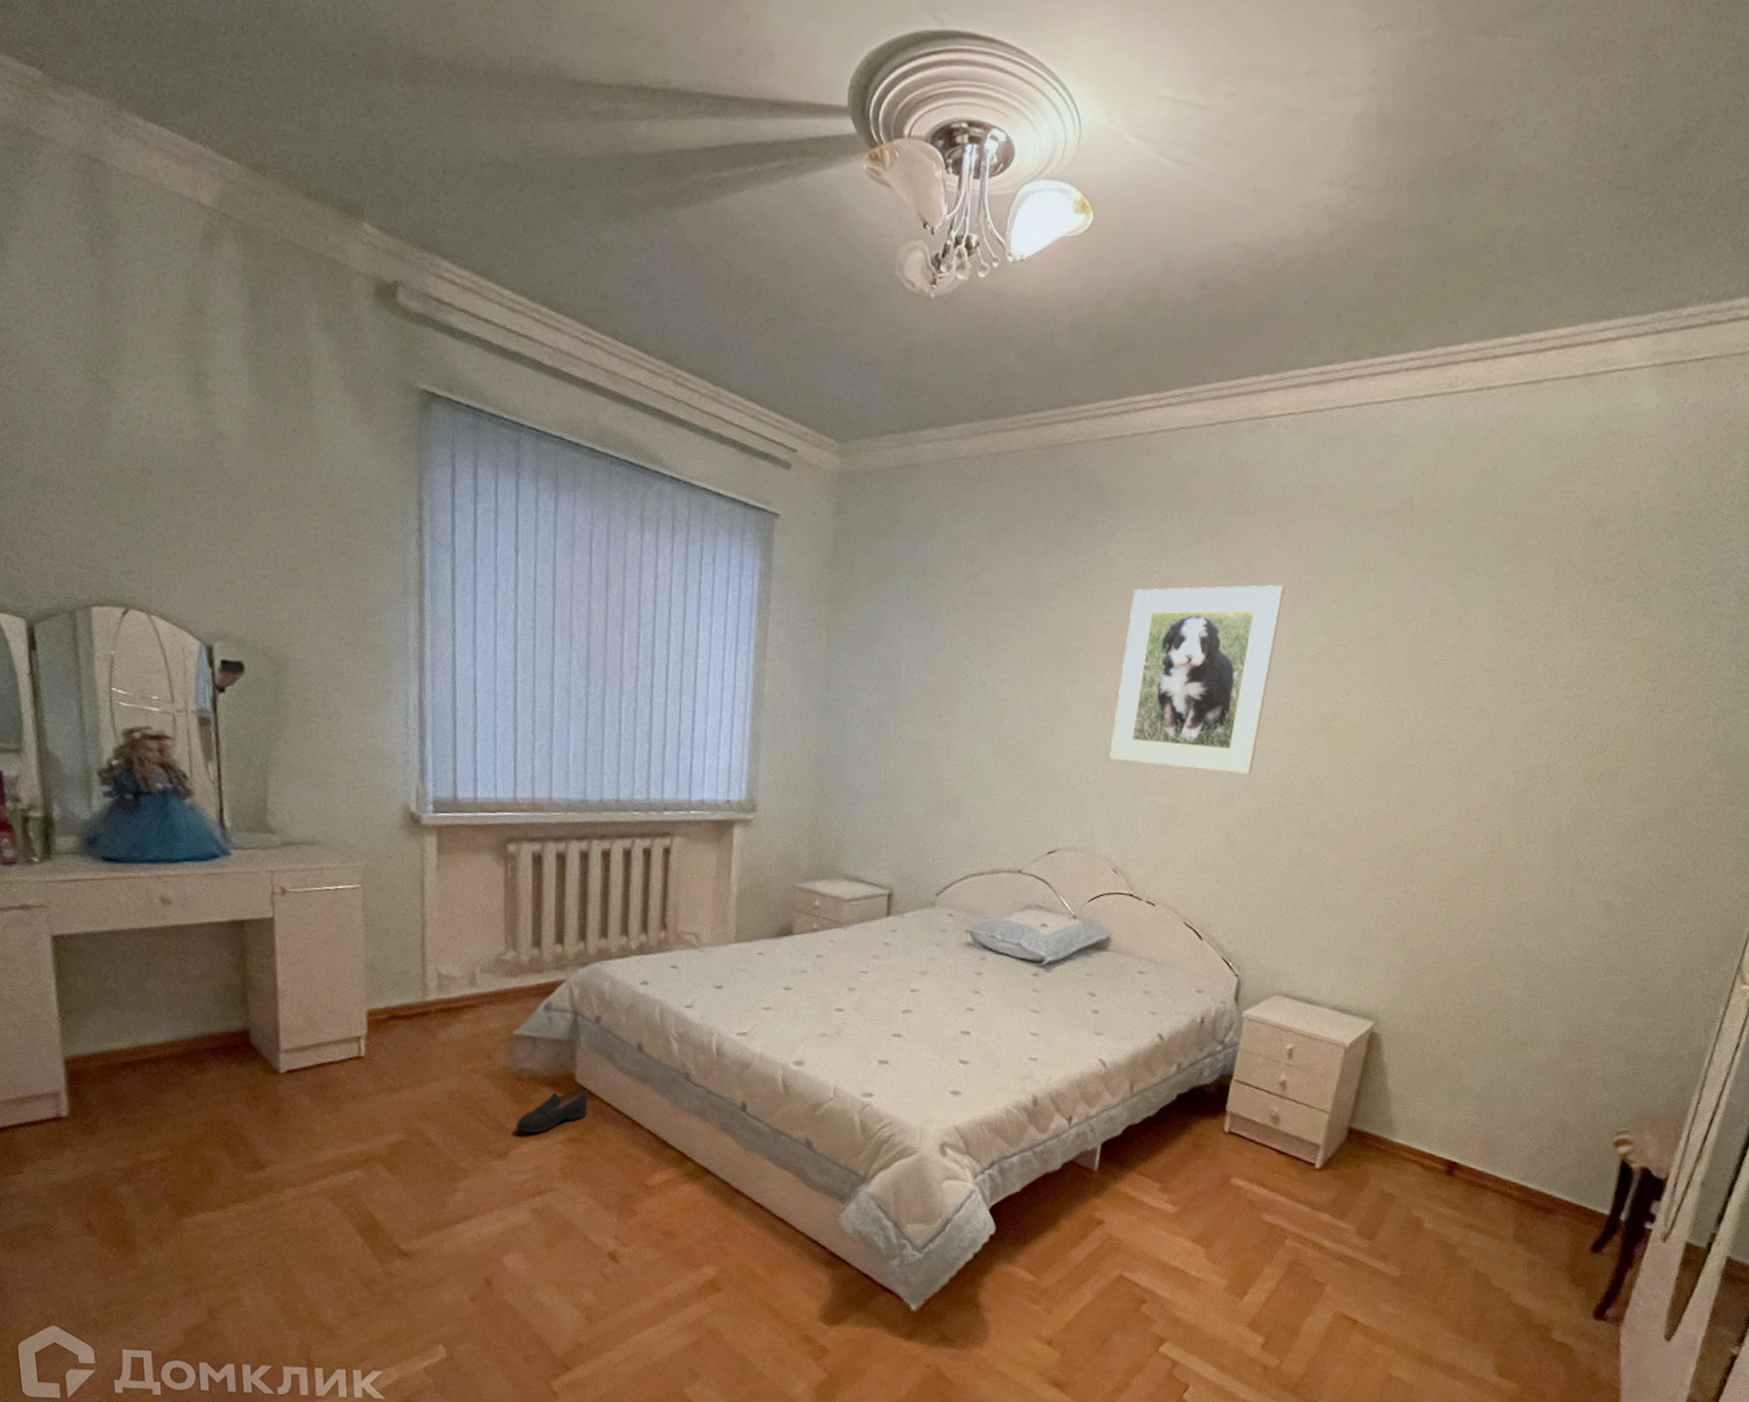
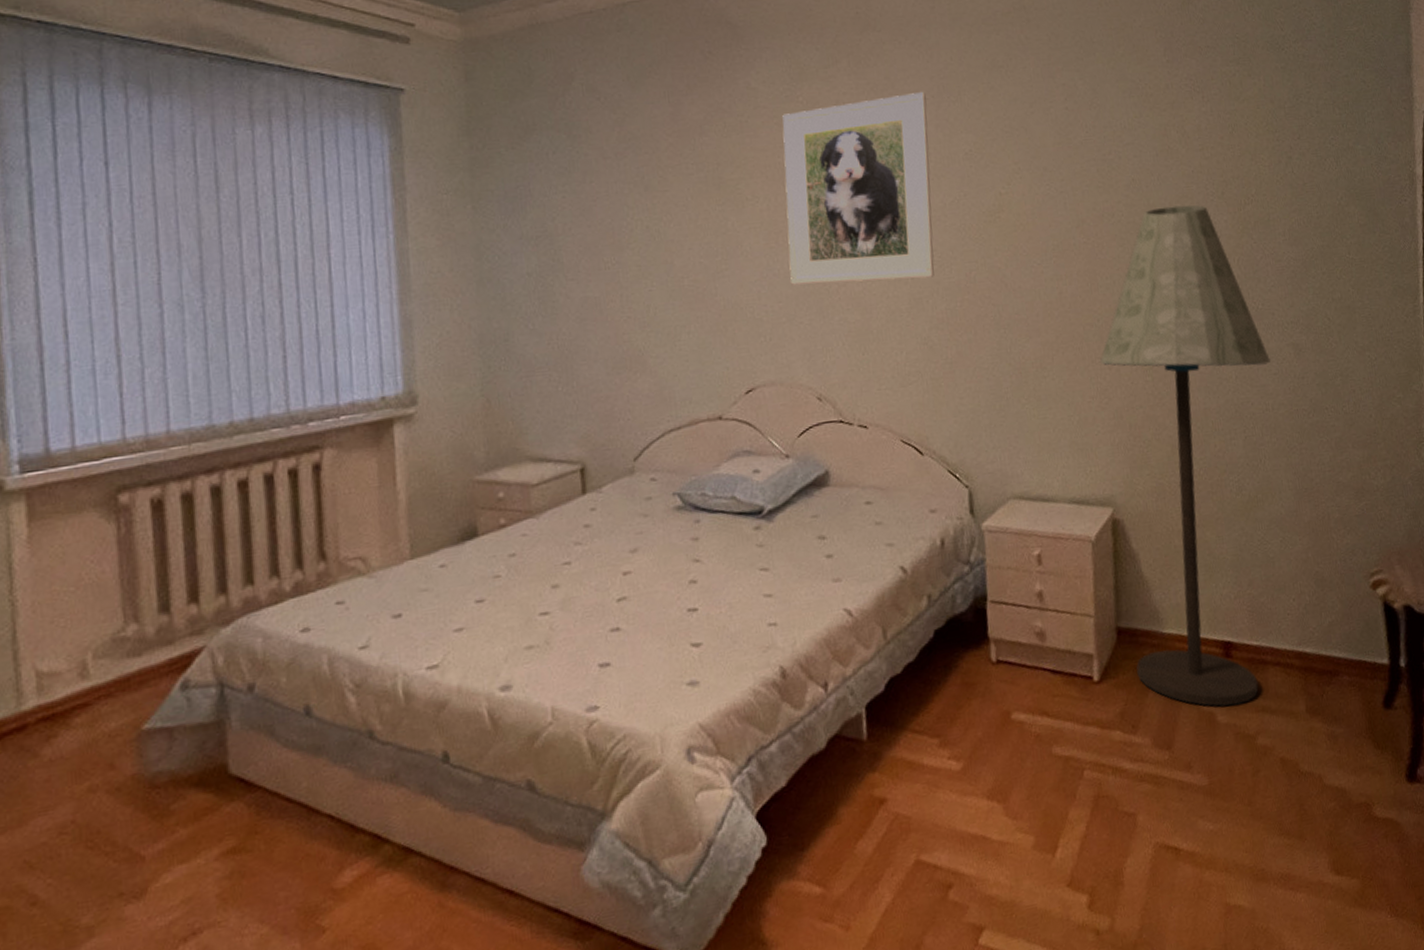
shoe: present [516,1087,588,1134] -> none [154,778,249,857]
floor lamp: none [1357,742,1576,1217] -> present [1099,204,1271,707]

